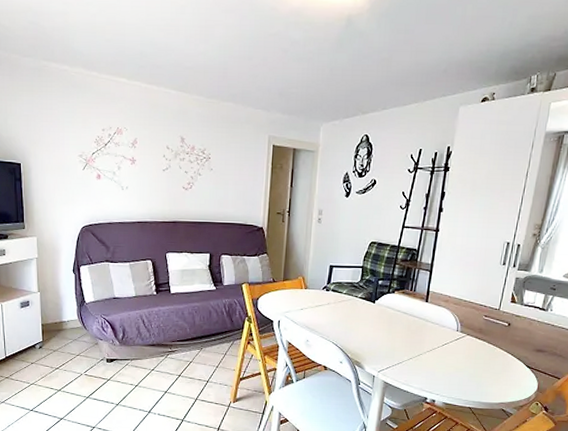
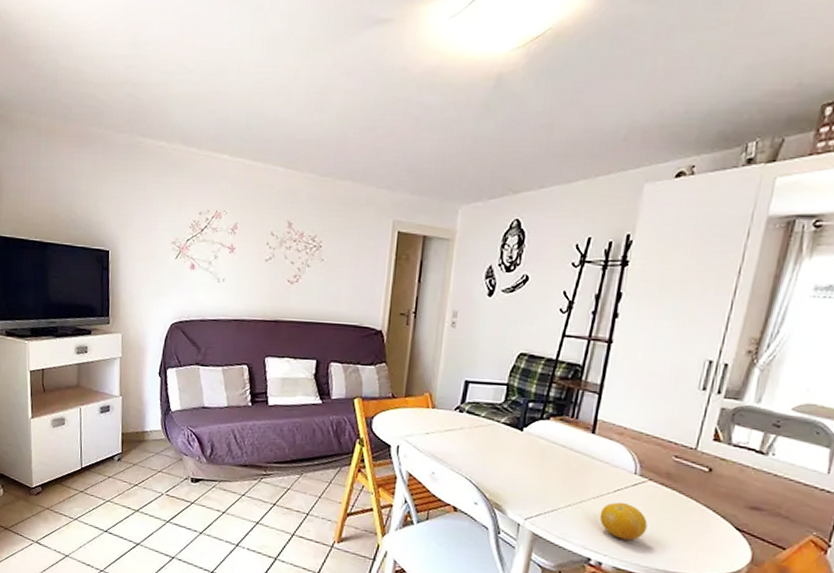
fruit: none [432,354,467,382] -> present [599,502,648,541]

